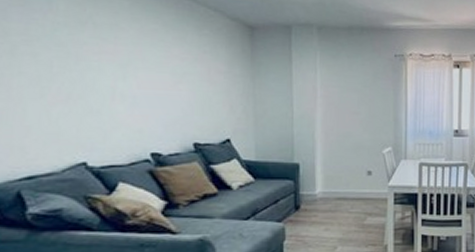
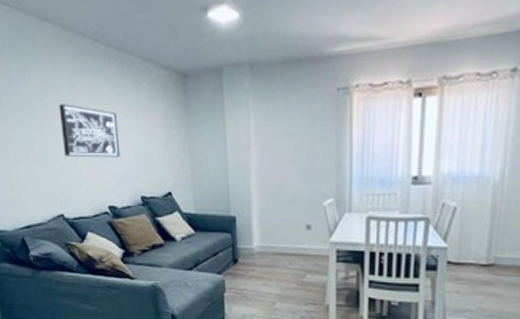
wall art: none [95,40,172,102] -> present [59,104,120,158]

